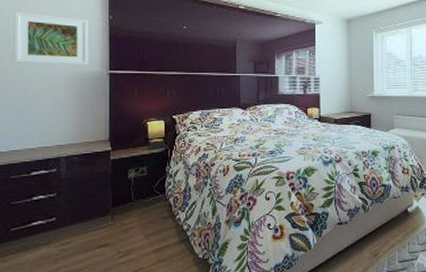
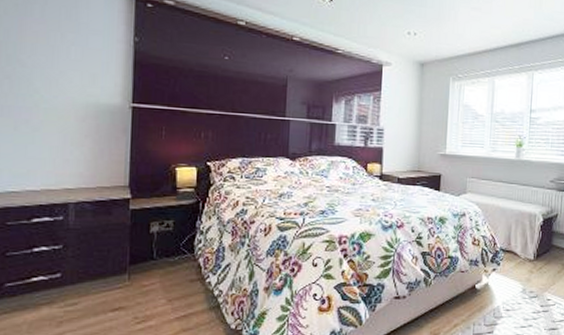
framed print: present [14,11,89,66] -> none [14,22,109,96]

